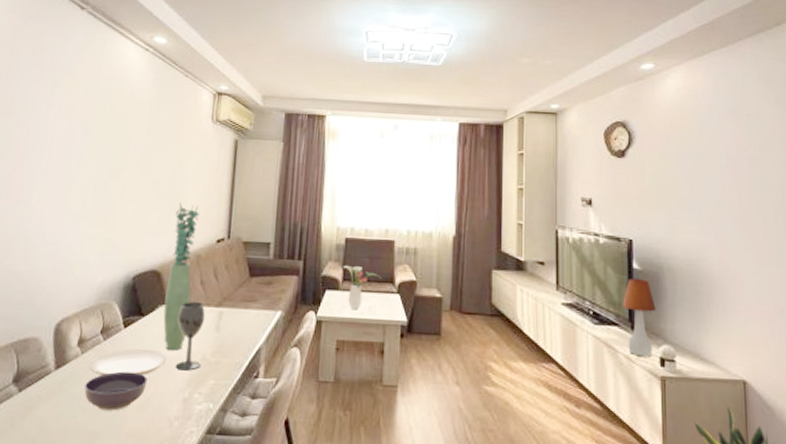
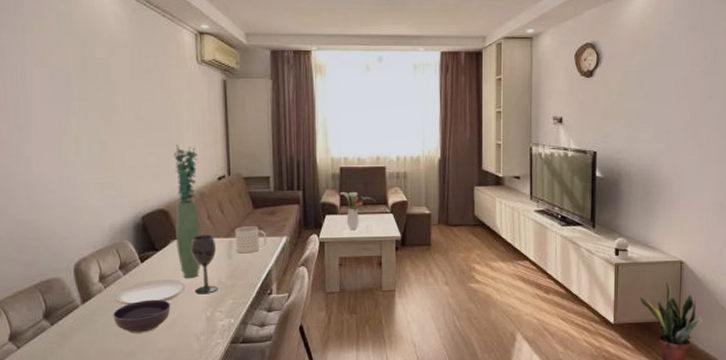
mug: none [225,296,261,327] -> present [235,226,267,254]
table lamp: present [623,278,656,357] -> none [586,185,614,249]

